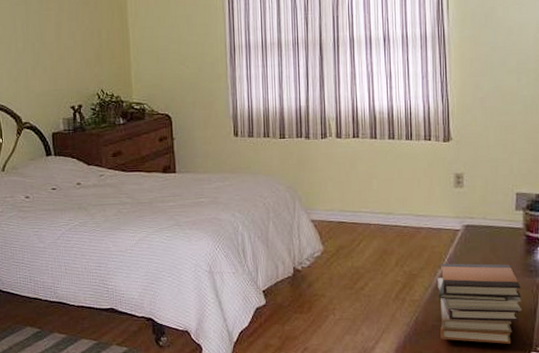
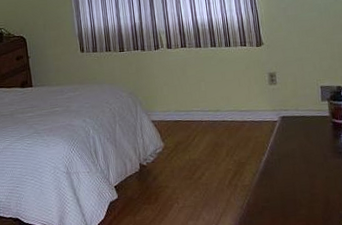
book stack: present [438,263,522,344] -> none [263,148,336,219]

